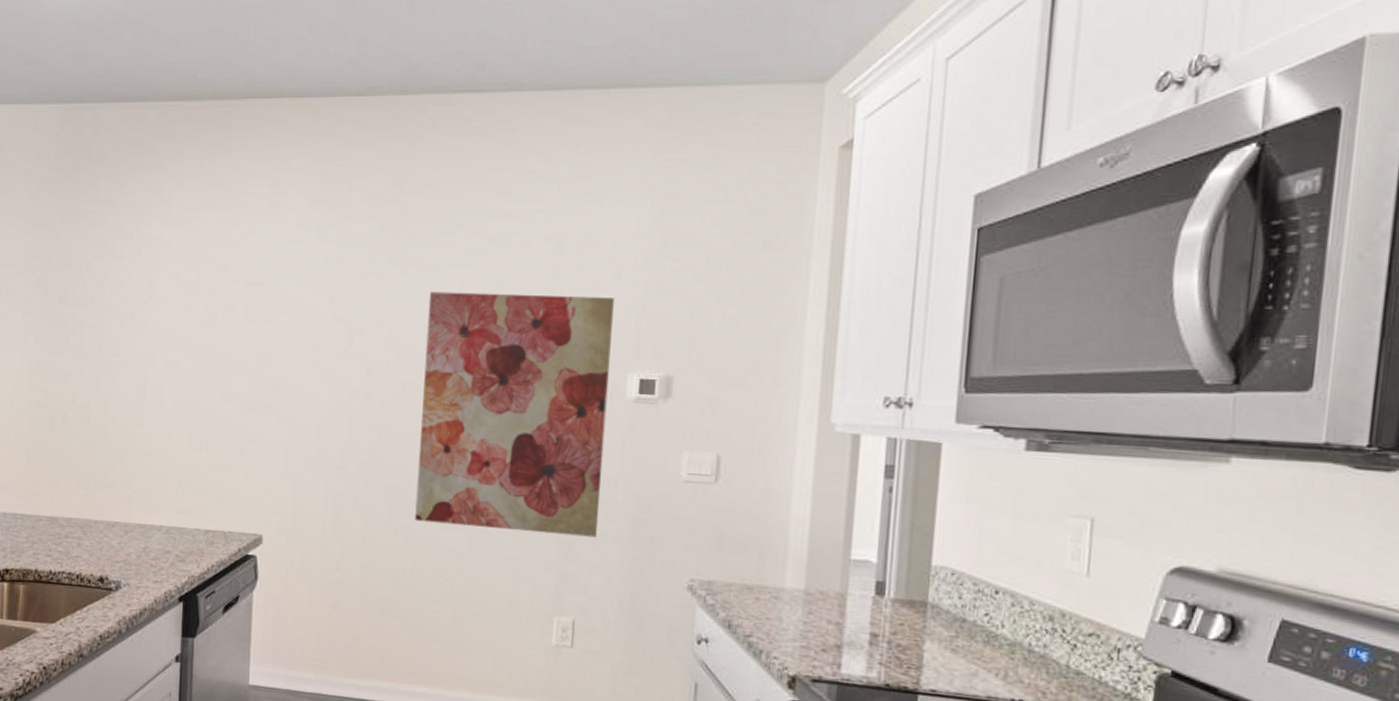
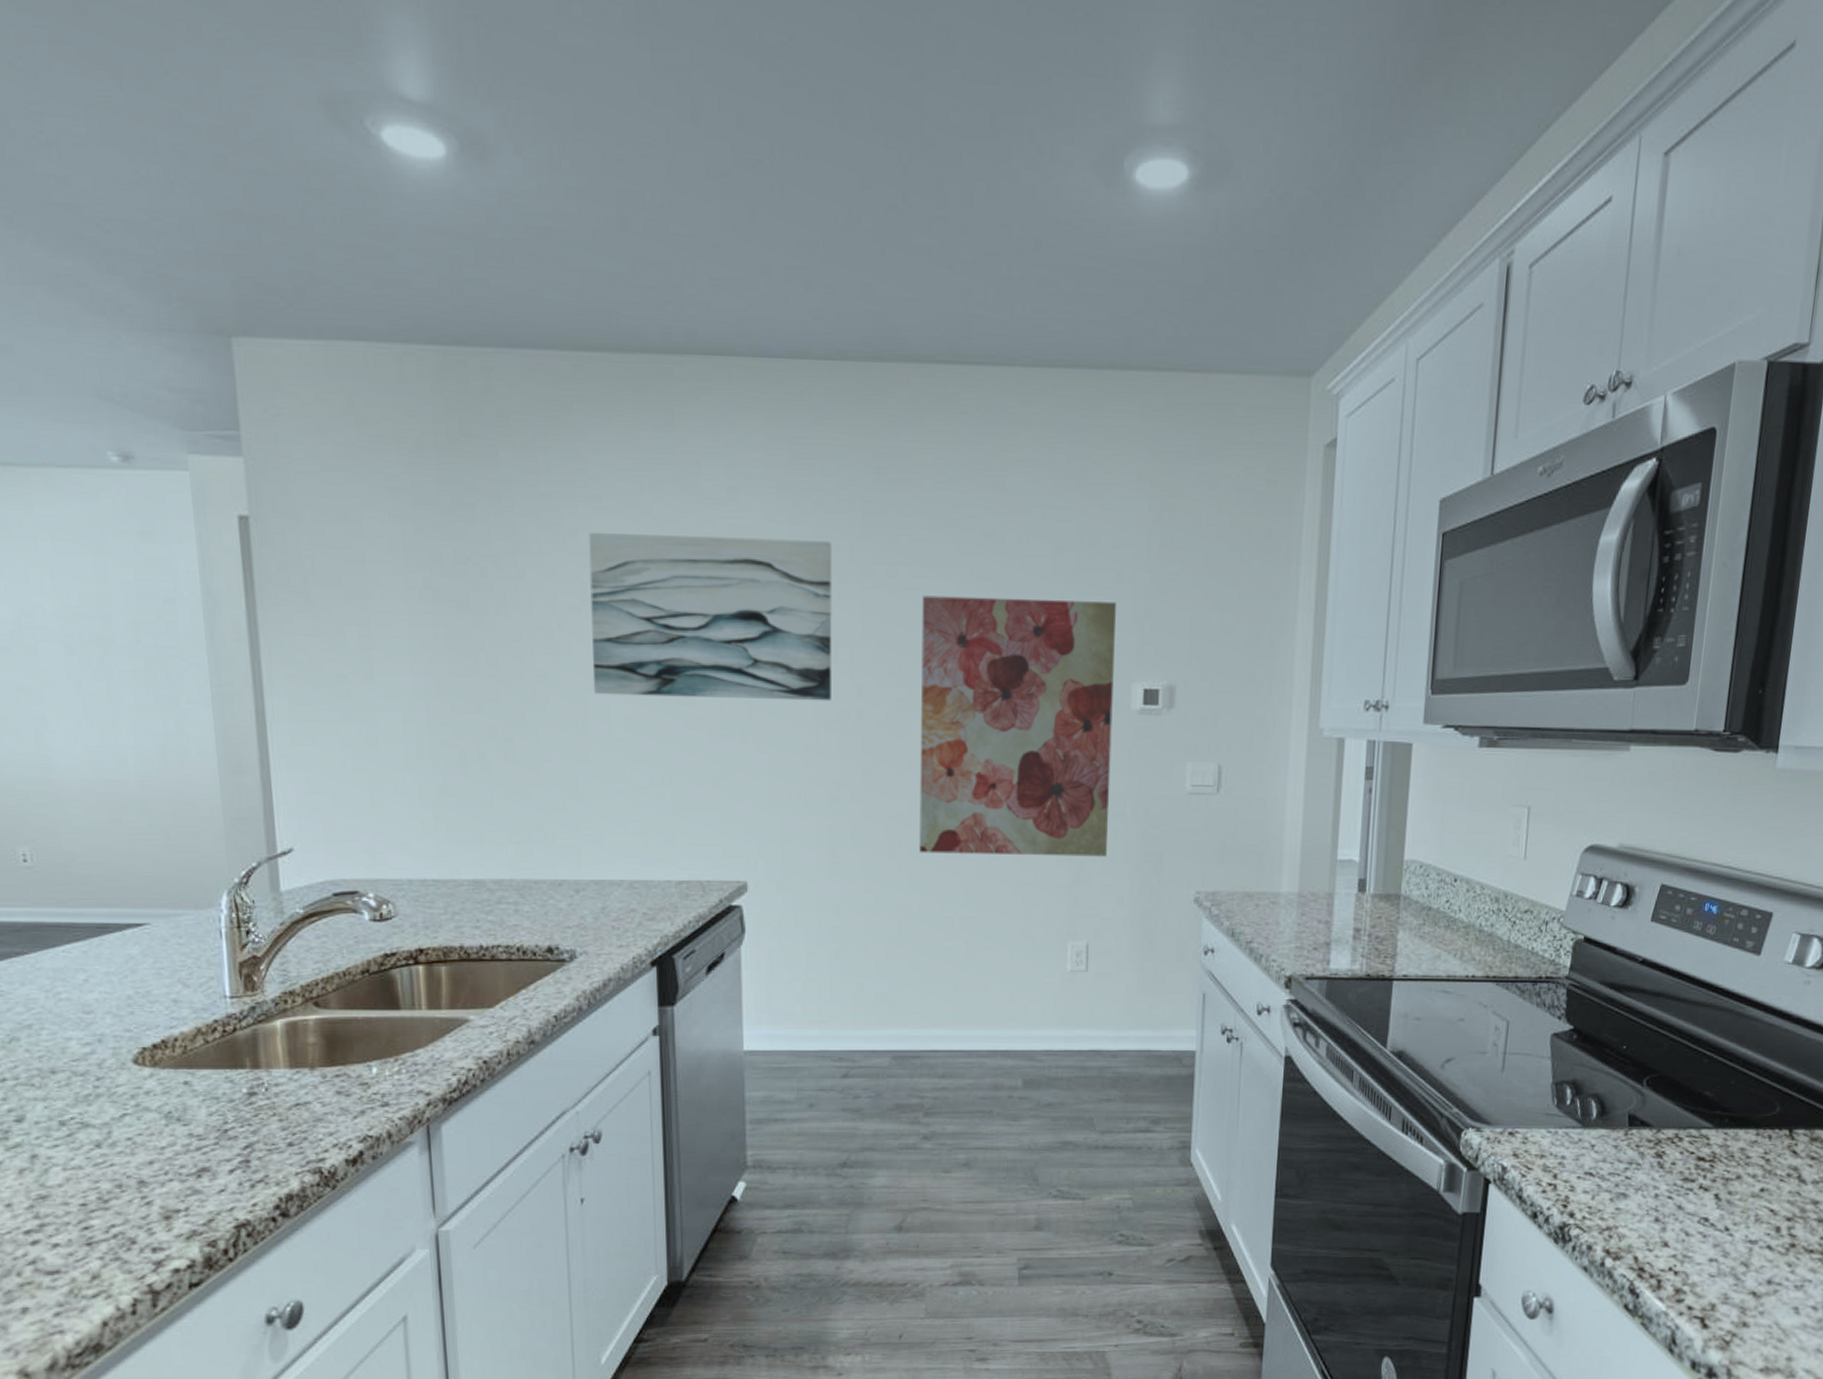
wall art: none [152,241,353,382] -> present [588,531,832,701]

